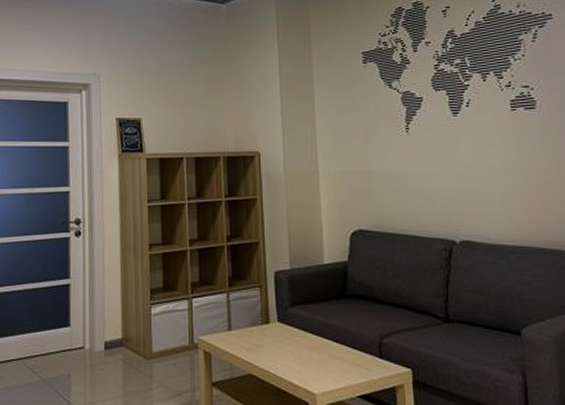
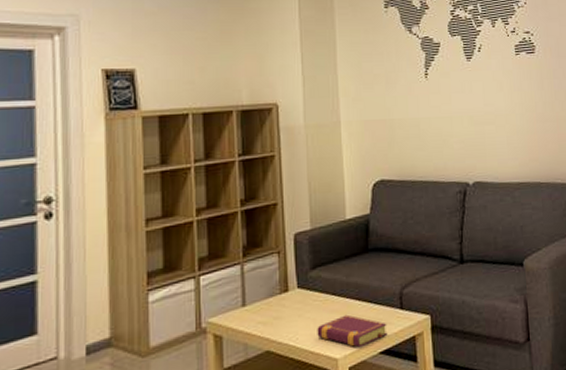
book: none [296,354,366,388] -> present [317,314,388,348]

